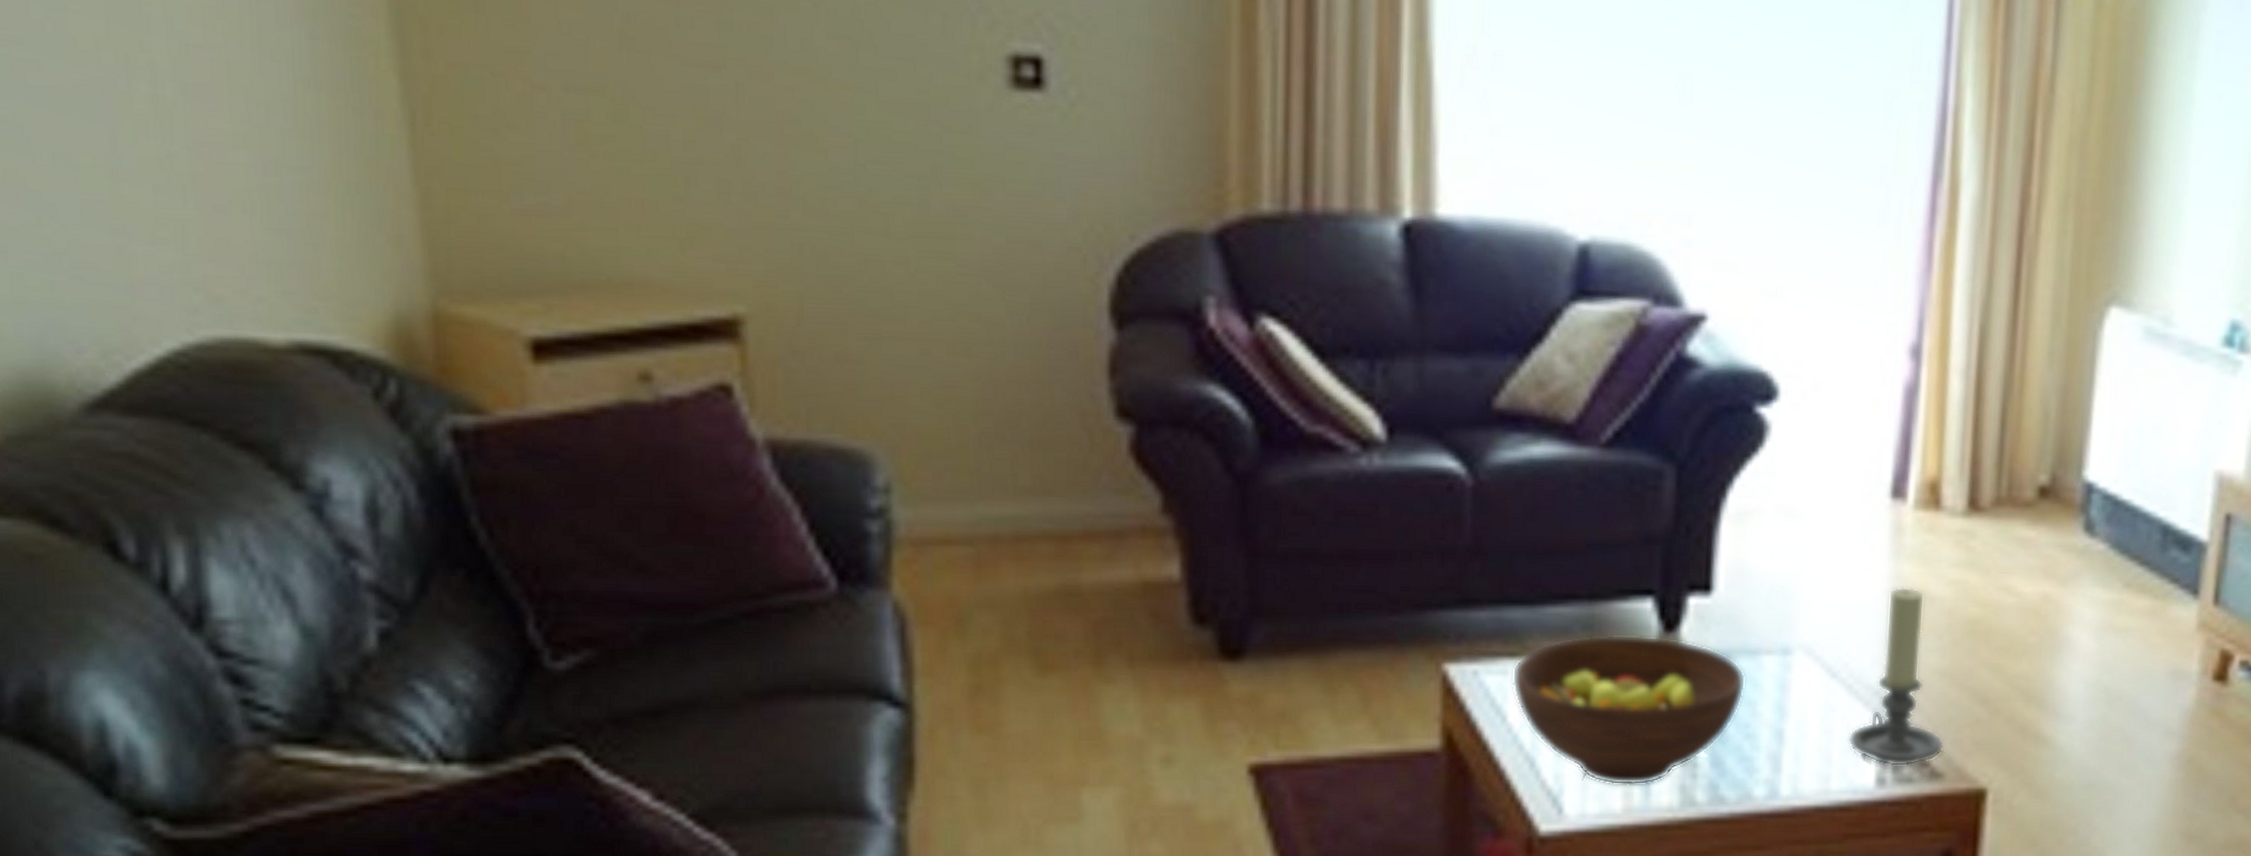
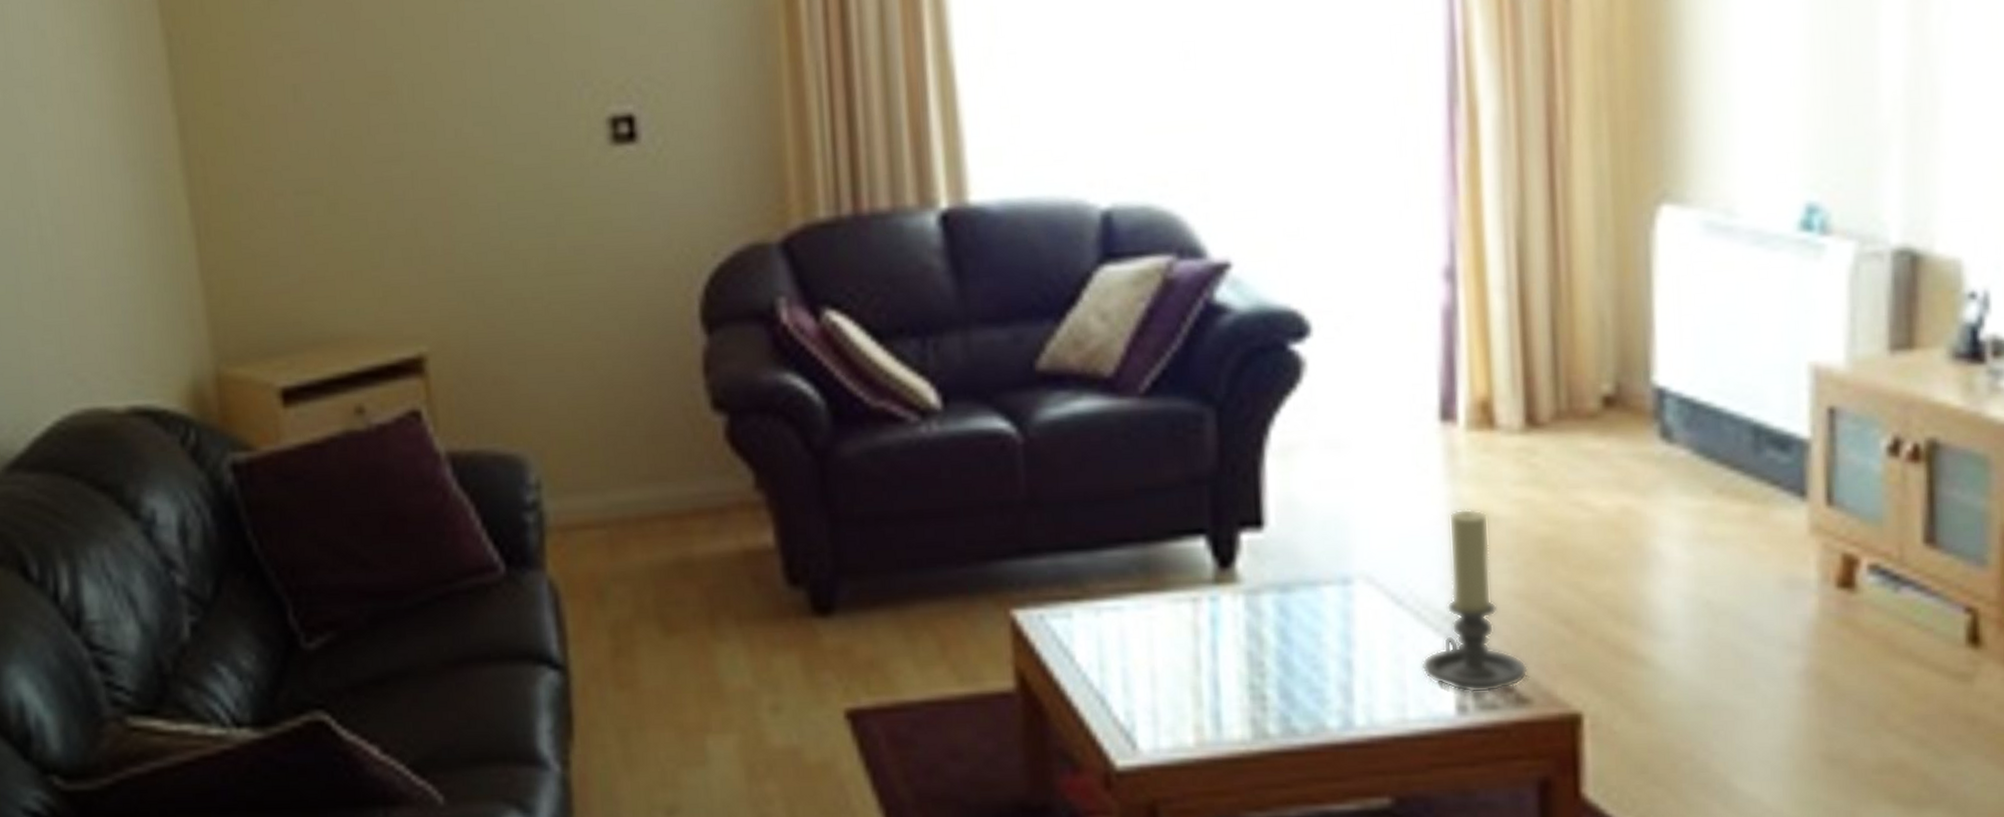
fruit bowl: present [1511,634,1746,785] -> none [1075,572,1308,720]

